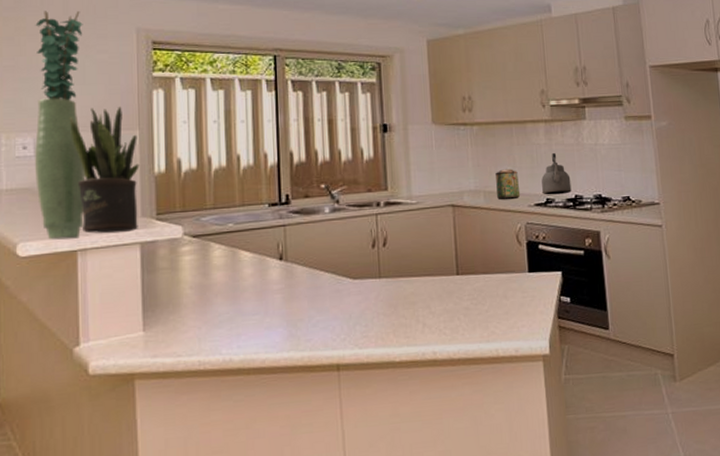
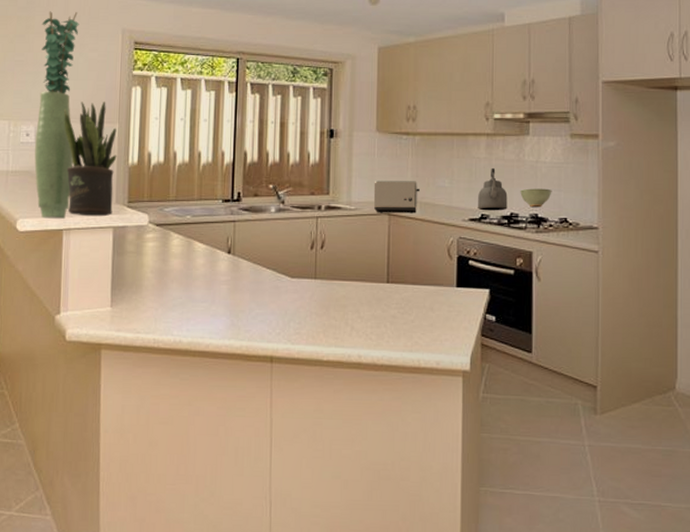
toaster: none [434,171,484,205] -> present [373,181,421,214]
canister: present [495,169,521,201] -> none [433,181,456,213]
bowl: none [582,169,613,189] -> present [520,188,552,208]

